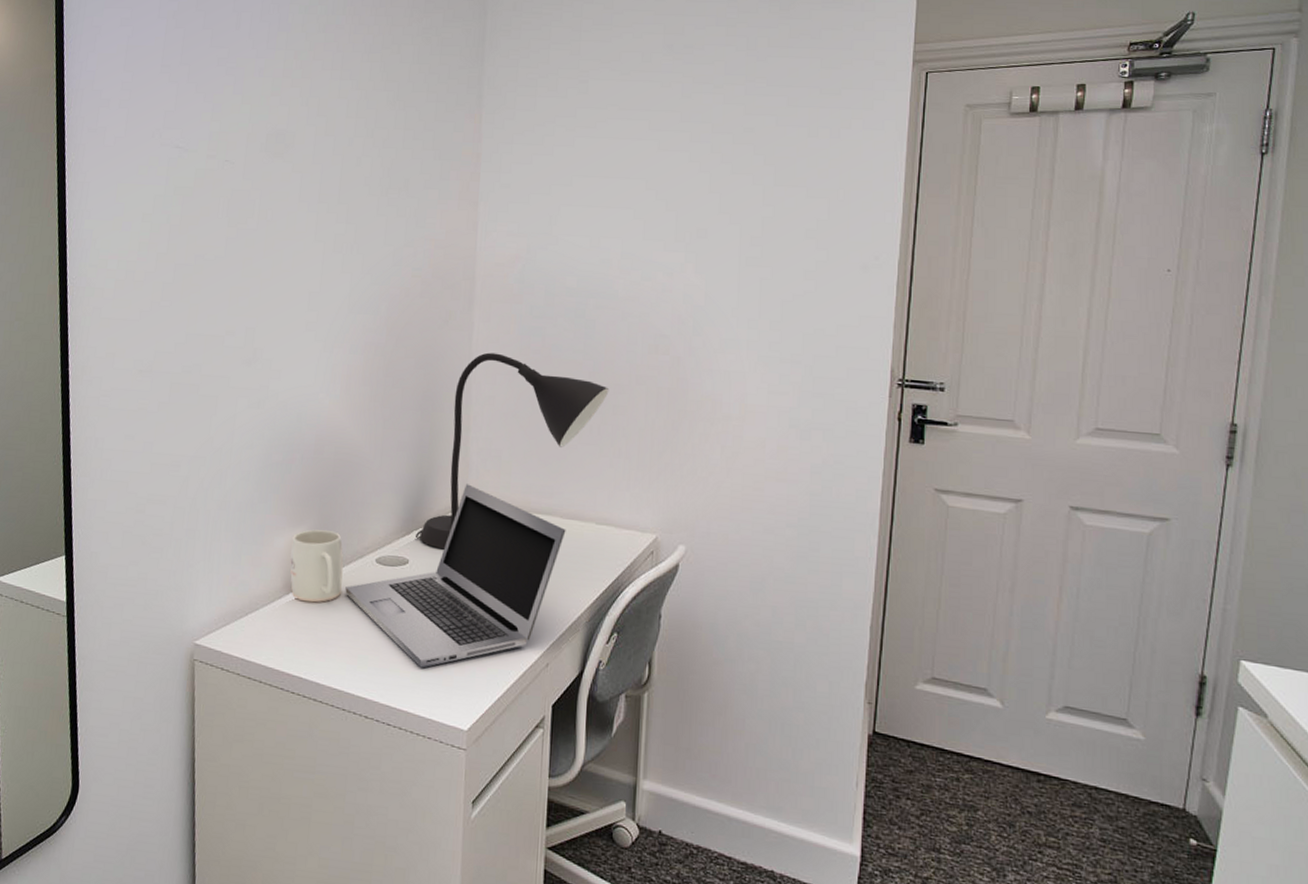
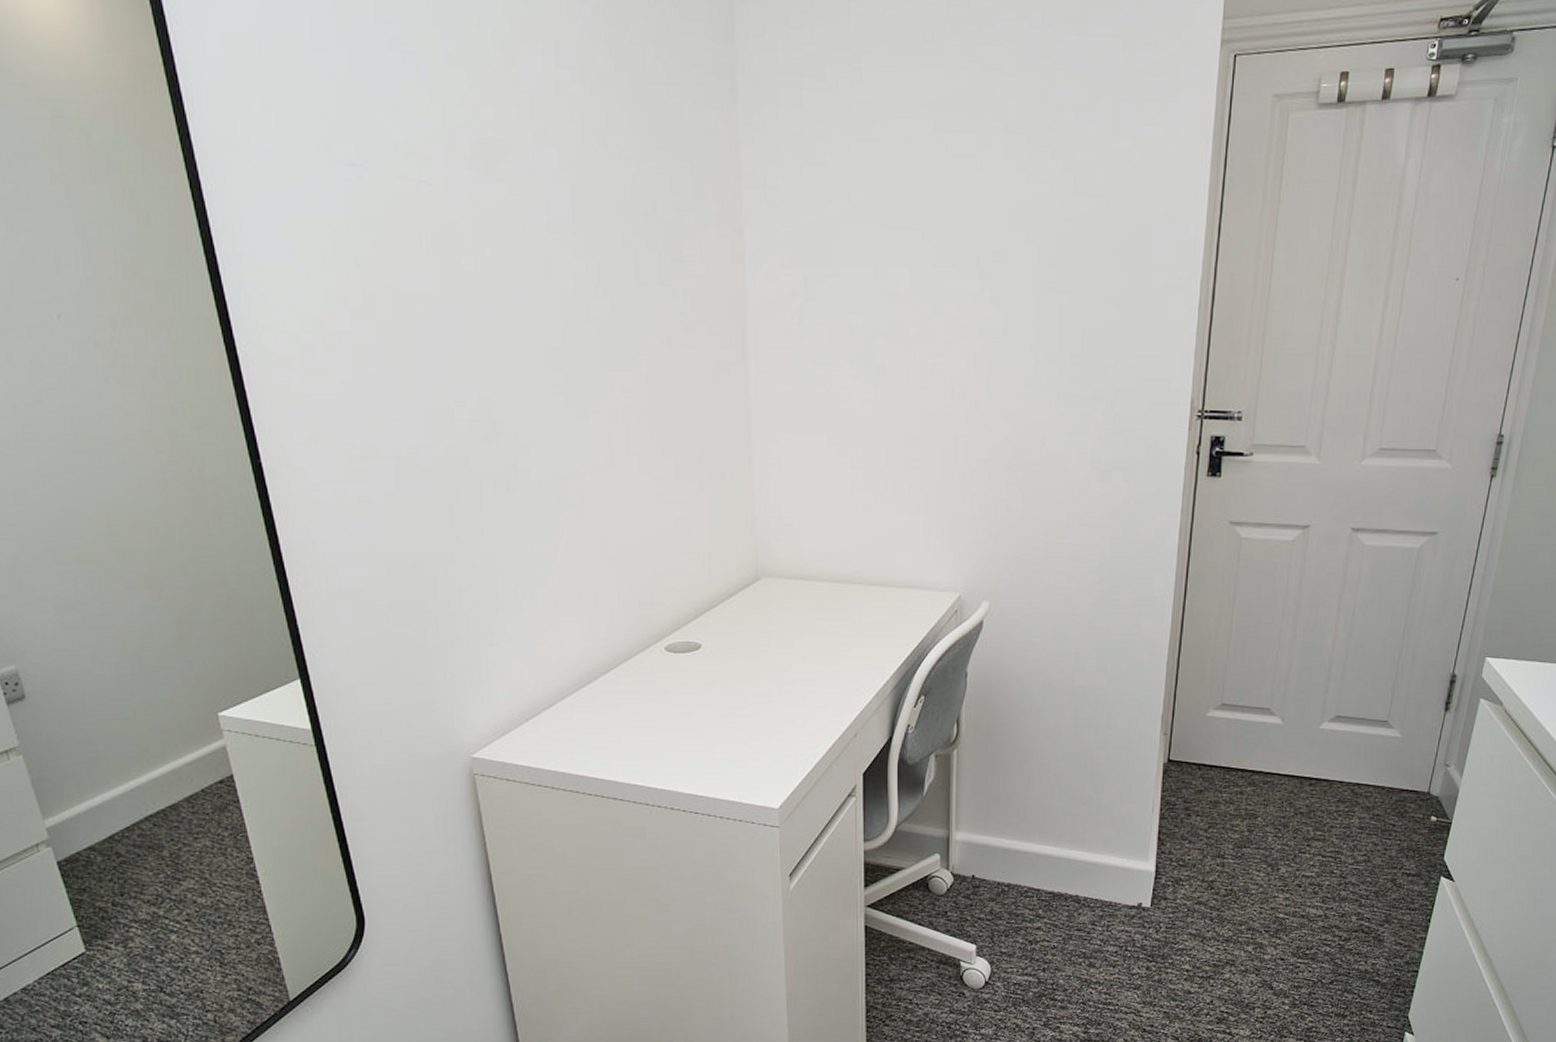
mug: present [290,529,344,603] -> none [568,622,630,700]
laptop: present [345,484,566,668] -> none [634,557,867,753]
desk lamp: present [415,352,609,550] -> none [705,408,904,630]

